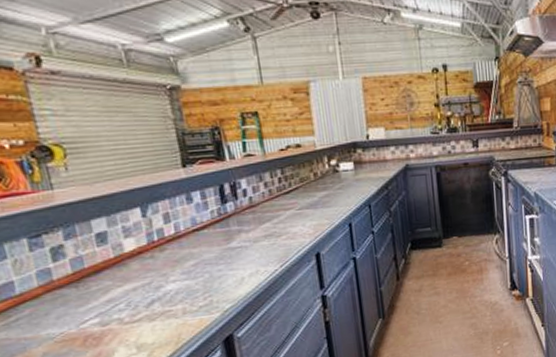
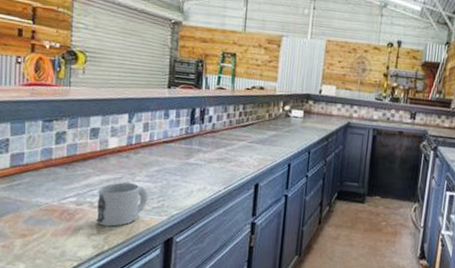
mug: none [126,285,192,342] -> present [96,182,149,227]

